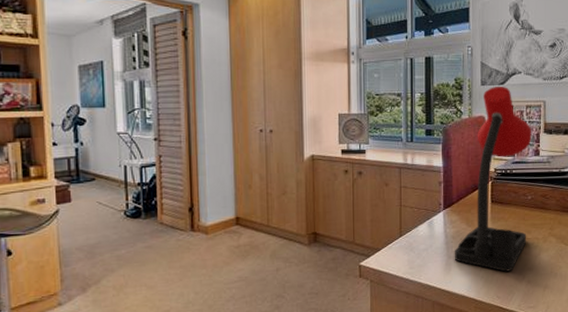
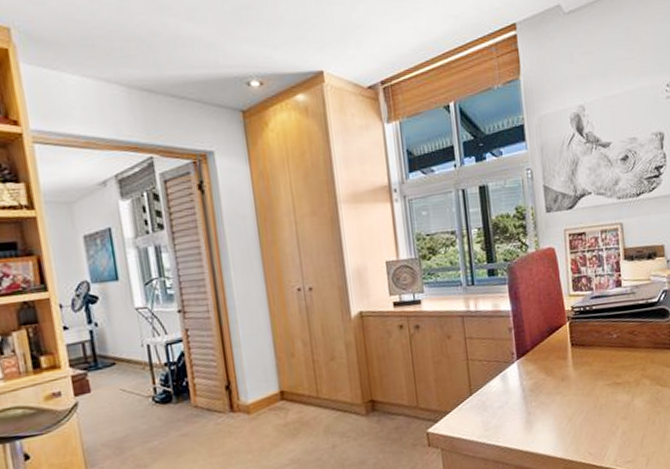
desk lamp: present [454,85,532,272] -> none [534,210,617,424]

